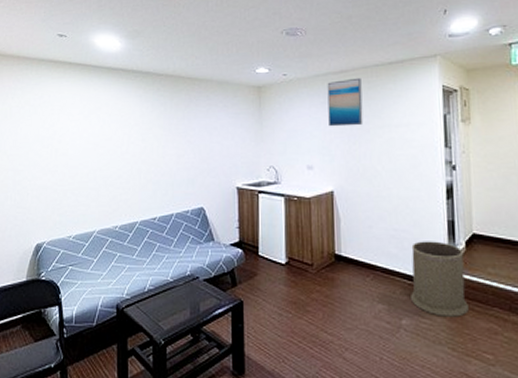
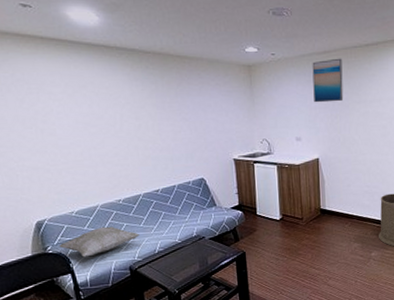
decorative pillow: none [52,255,131,289] -> present [59,226,139,257]

